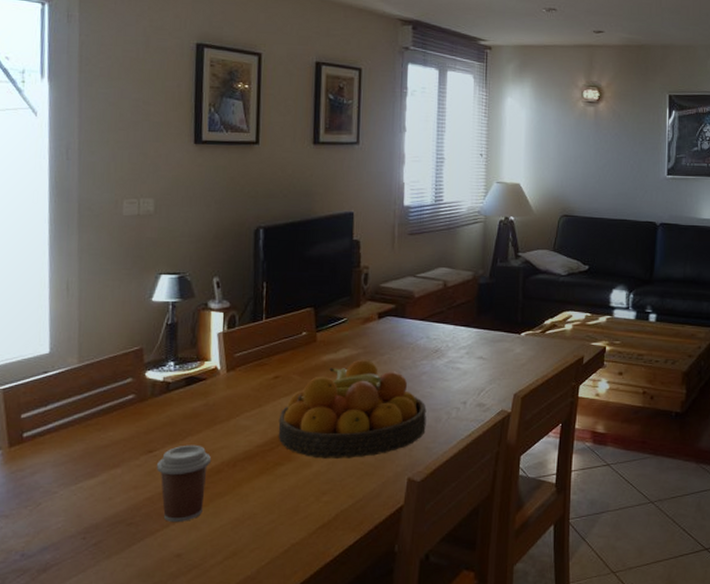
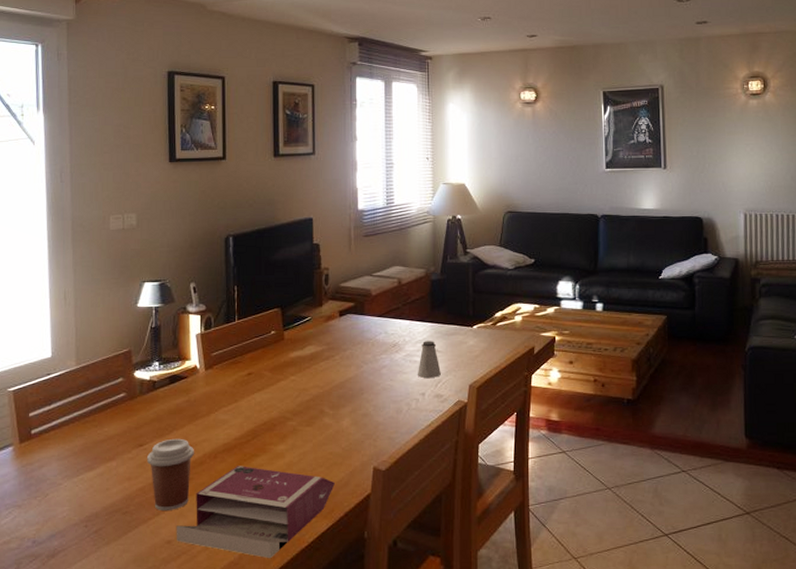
book: none [186,475,365,574] -> present [176,466,335,559]
fruit bowl: present [278,359,427,459] -> none [253,355,388,450]
saltshaker: none [460,347,485,386] -> present [418,341,441,378]

